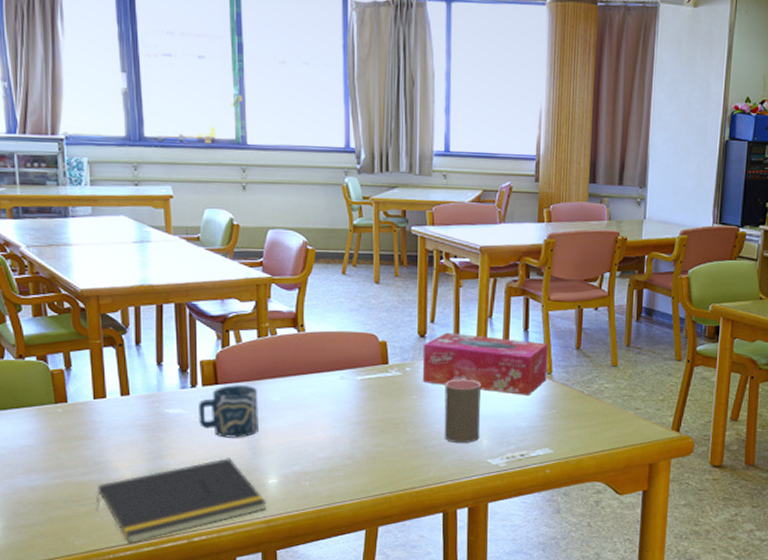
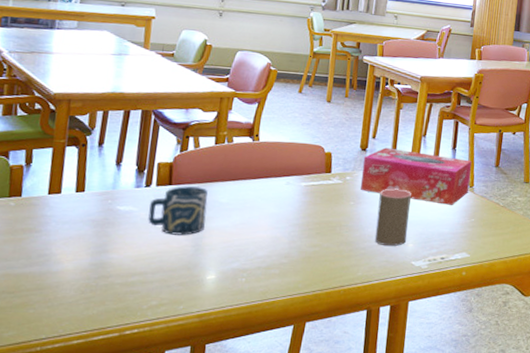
notepad: present [95,458,267,544] -> none [30,254,203,336]

